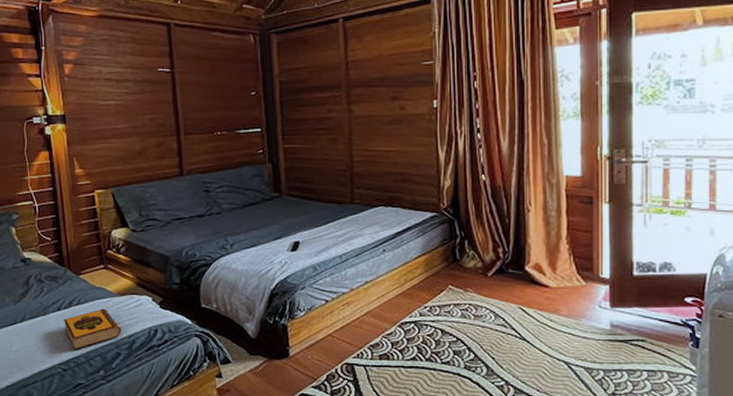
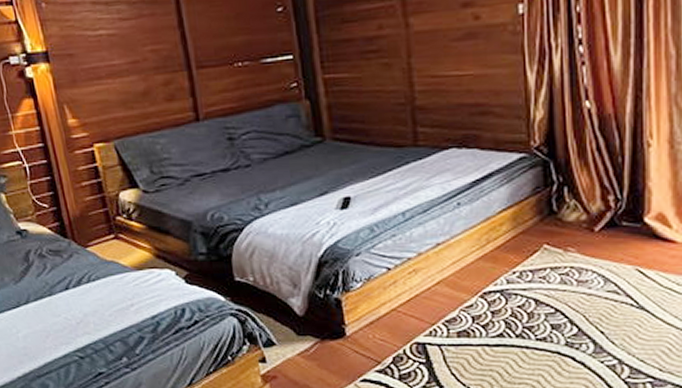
hardback book: present [63,308,122,350] -> none [73,286,143,335]

